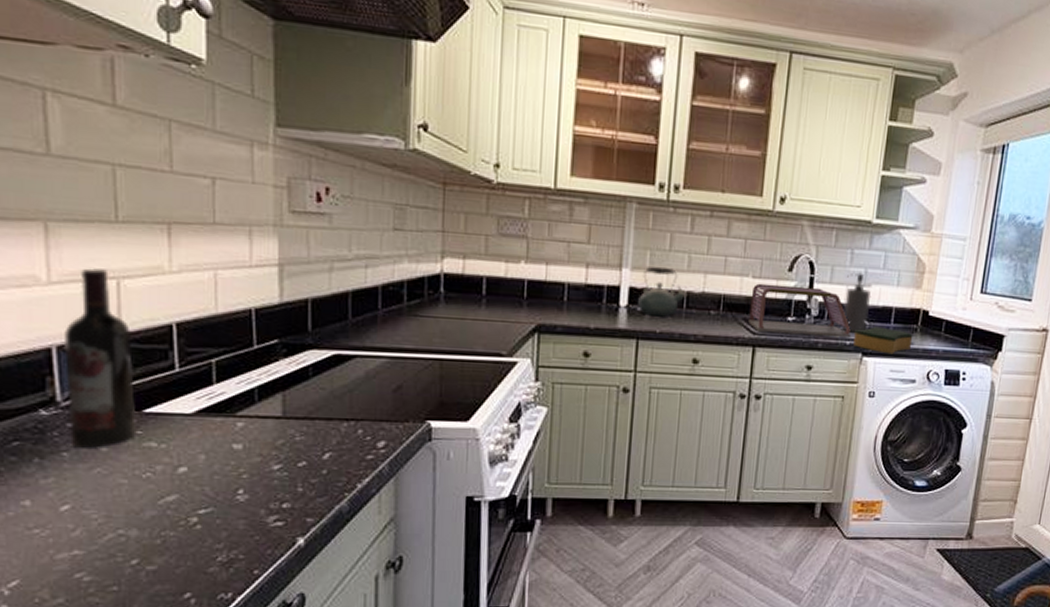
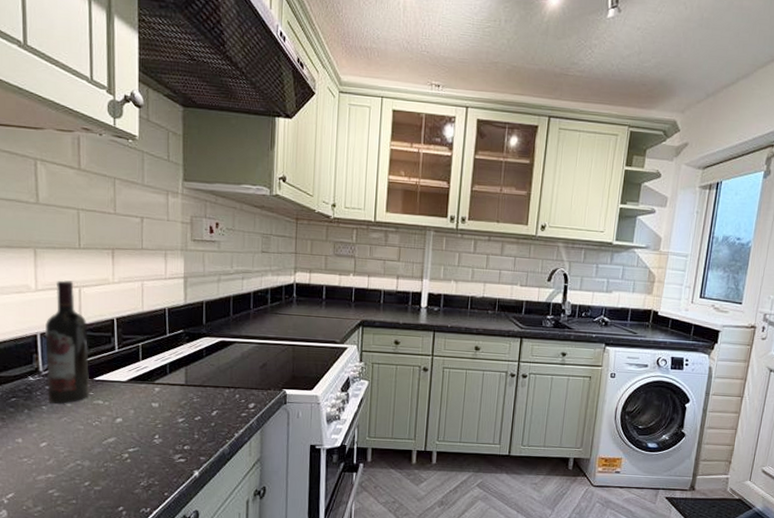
kettle: present [638,267,688,317] -> none [434,278,472,315]
dish rack: present [749,283,852,338] -> none [517,290,597,332]
soap dispenser: present [842,272,872,333] -> none [589,282,612,328]
sponge: present [853,326,913,354] -> none [598,323,646,345]

